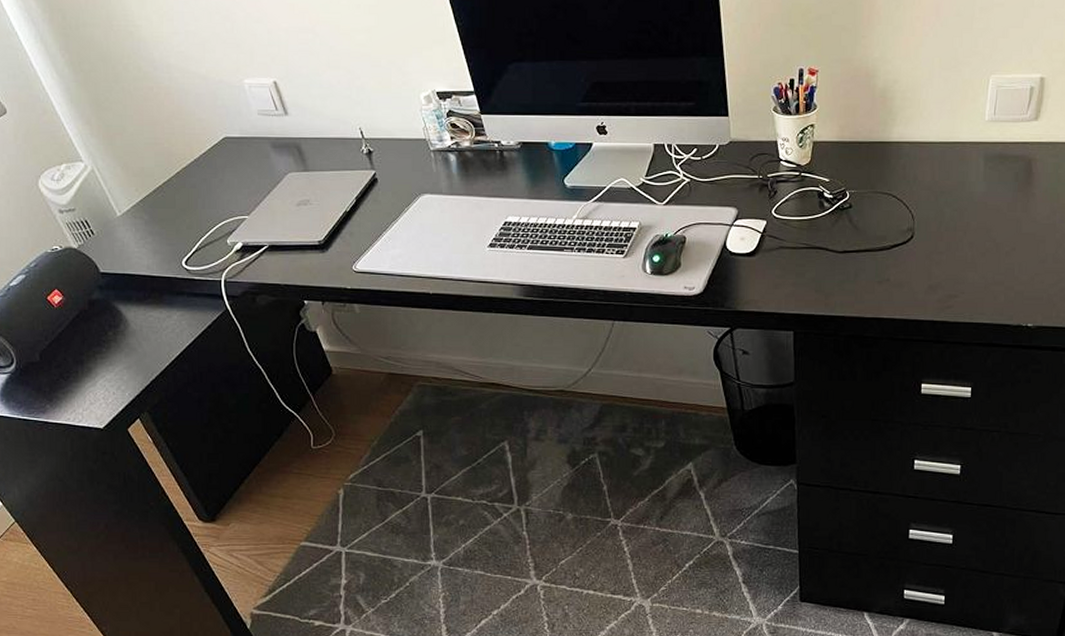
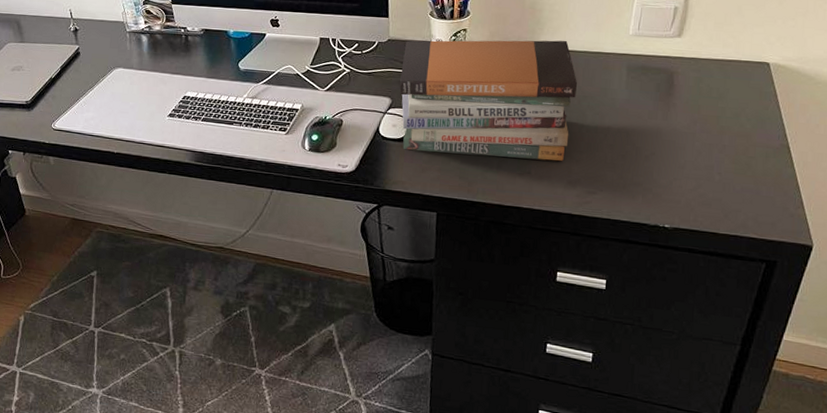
book stack: none [745,131,934,266] -> present [399,40,578,161]

